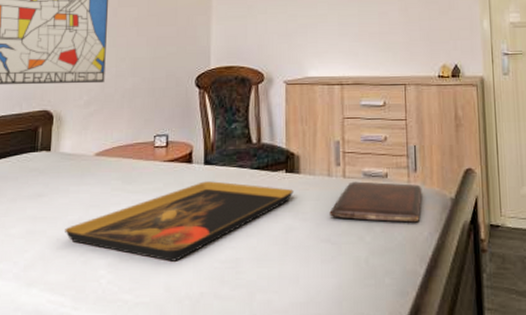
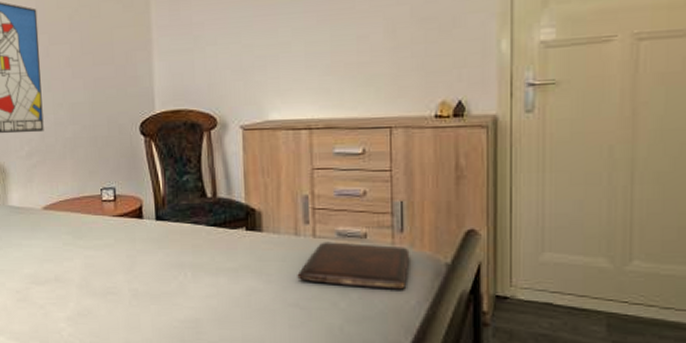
decorative tray: present [65,181,294,262] -> none [22,238,256,318]

